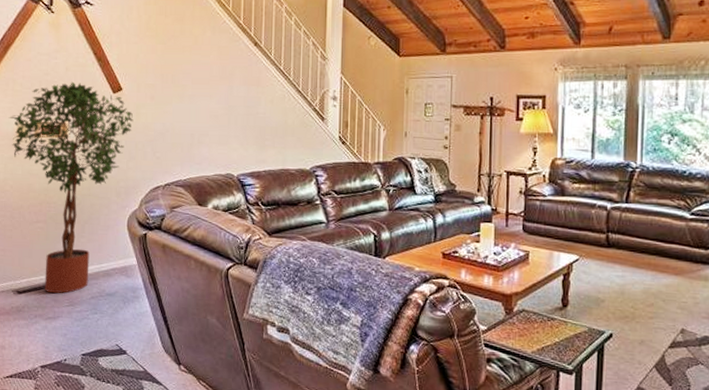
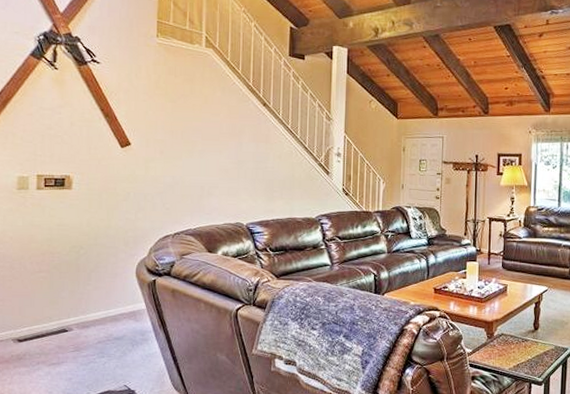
potted tree: present [9,81,134,294] -> none [8,136,142,340]

